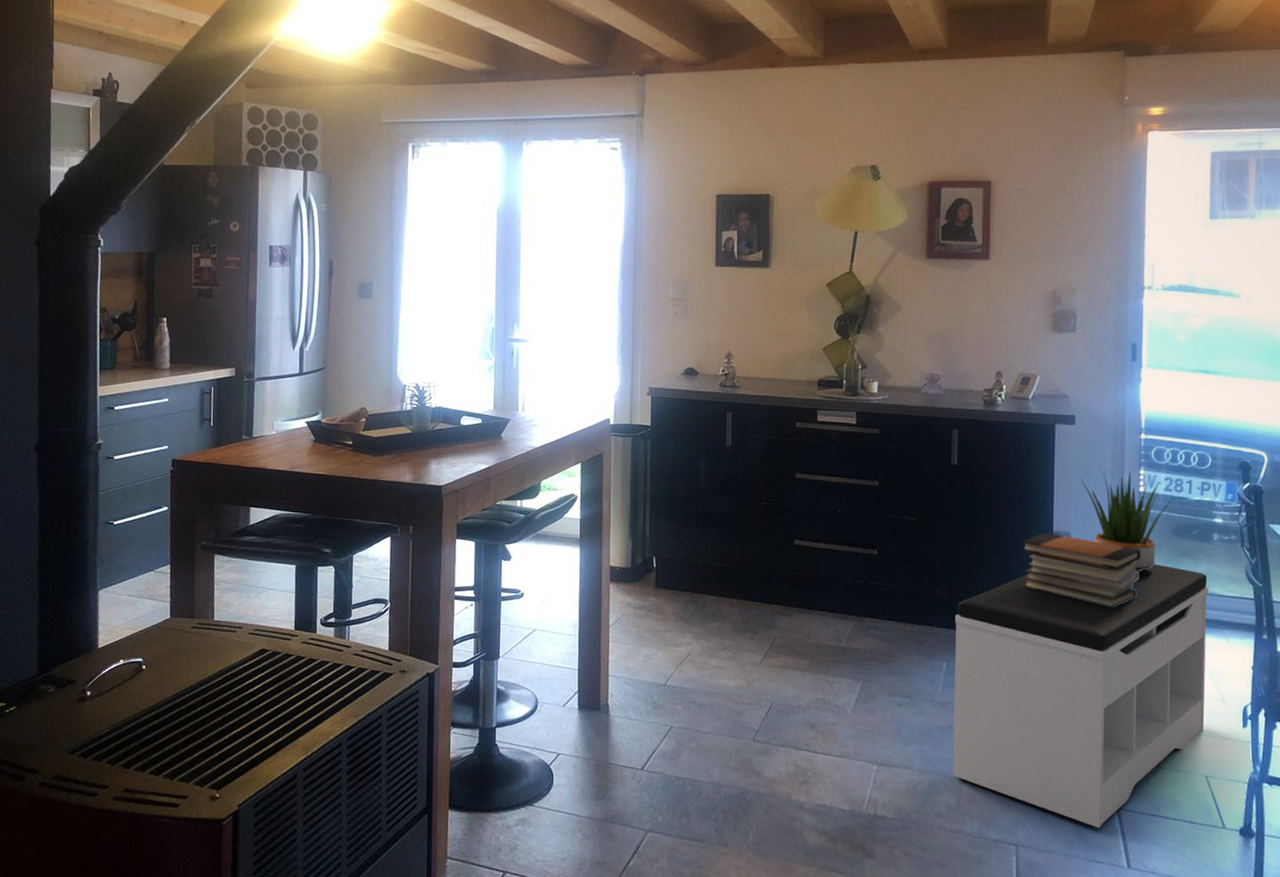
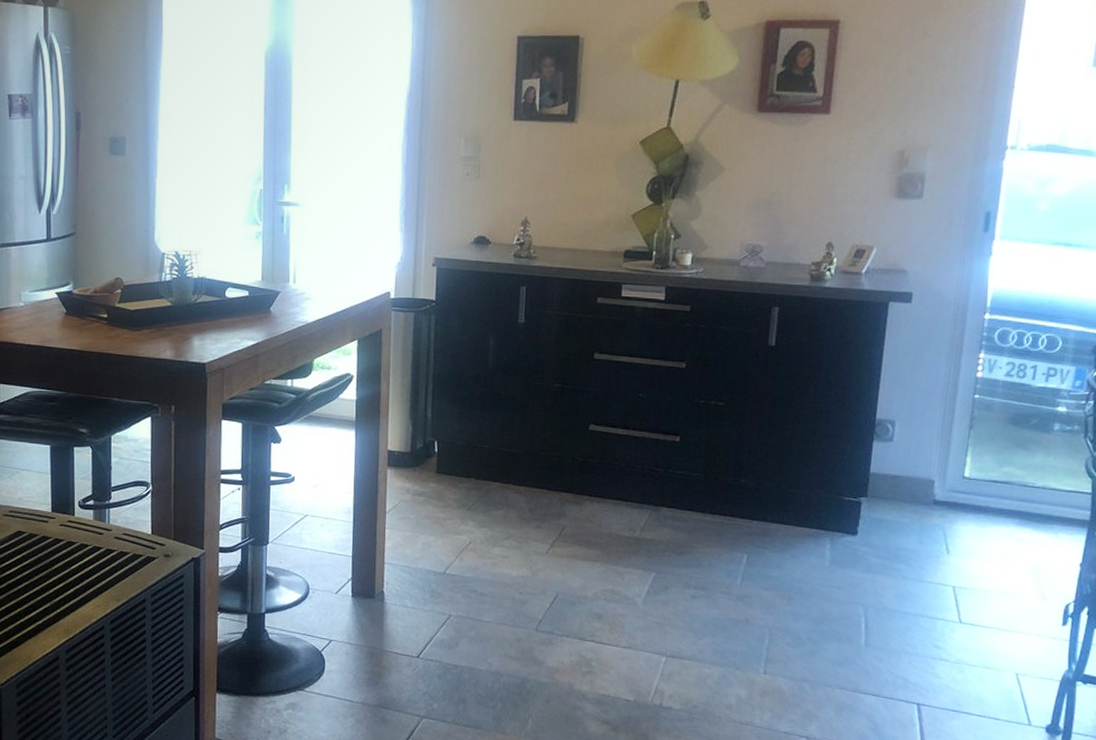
bench: present [953,564,1209,829] -> none [746,455,1043,723]
book stack: present [1022,532,1141,608] -> none [838,420,972,501]
potted plant: present [1080,471,1175,572] -> none [911,354,1016,463]

